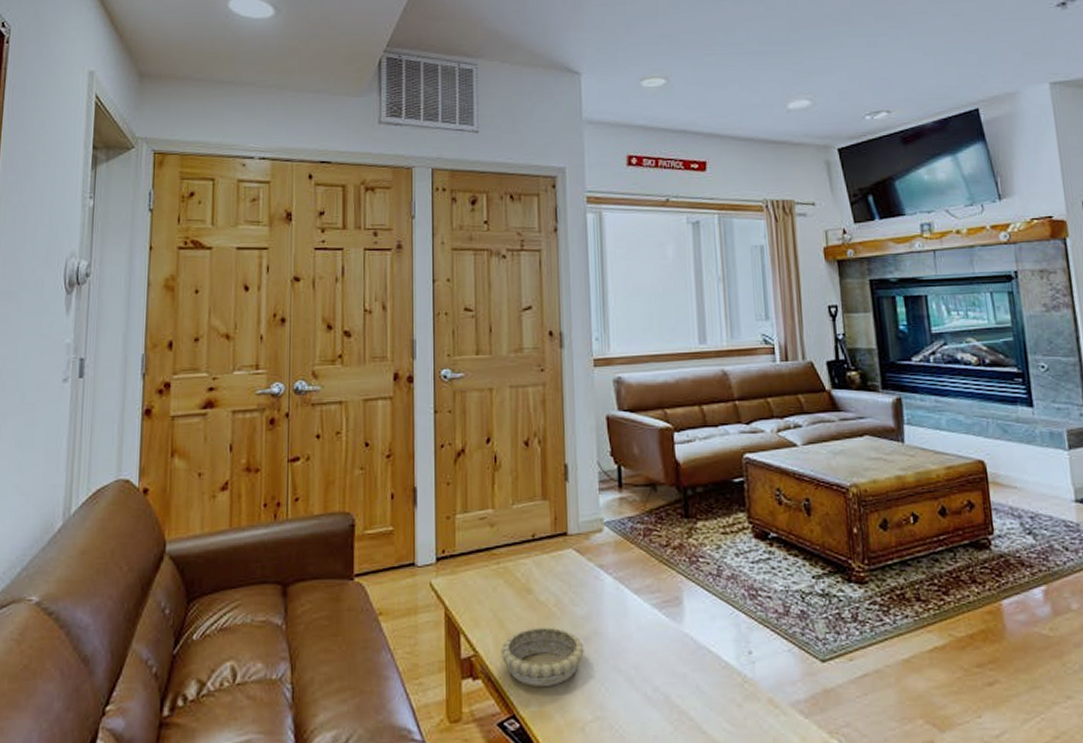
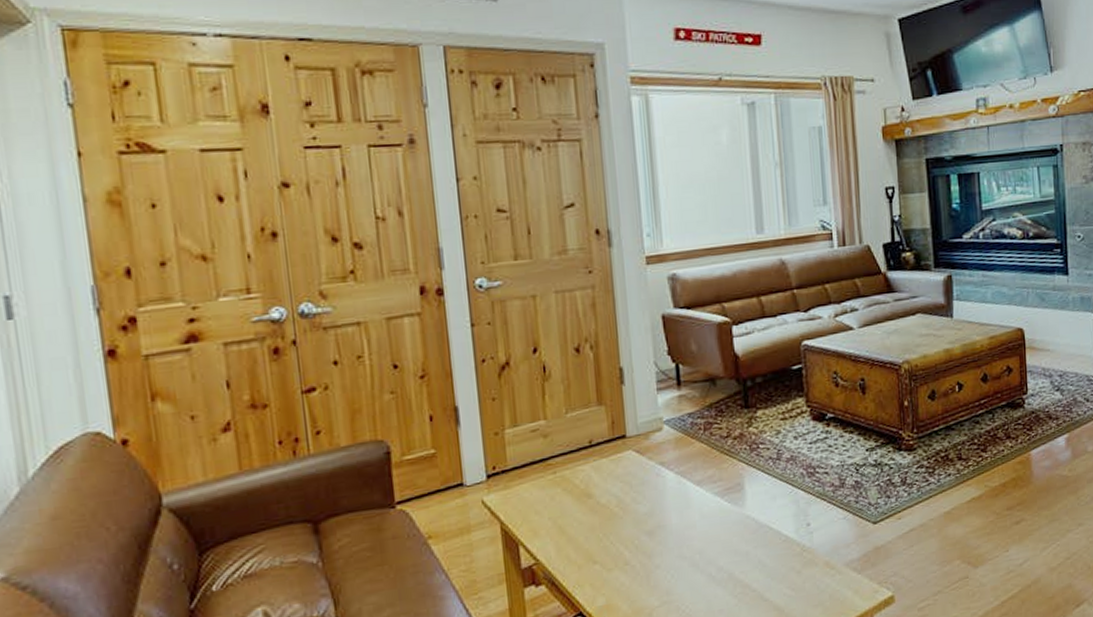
decorative bowl: present [500,626,584,686] -> none [562,527,649,584]

